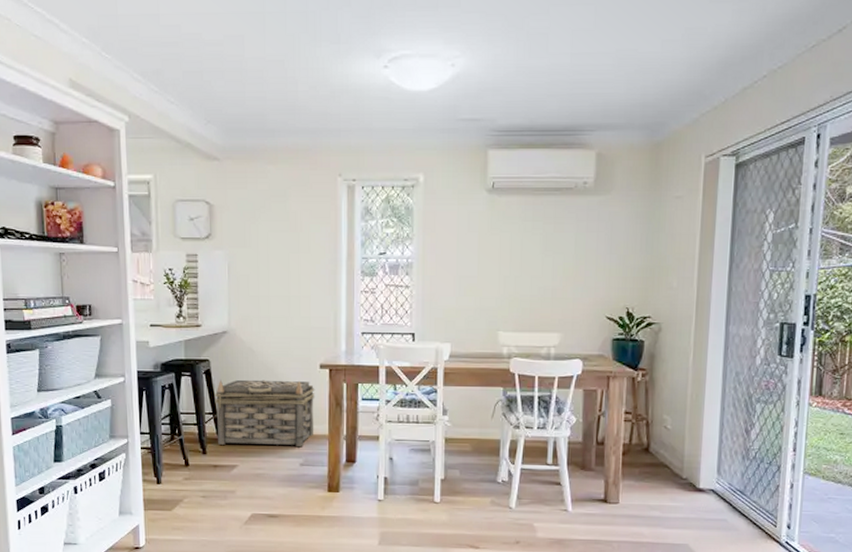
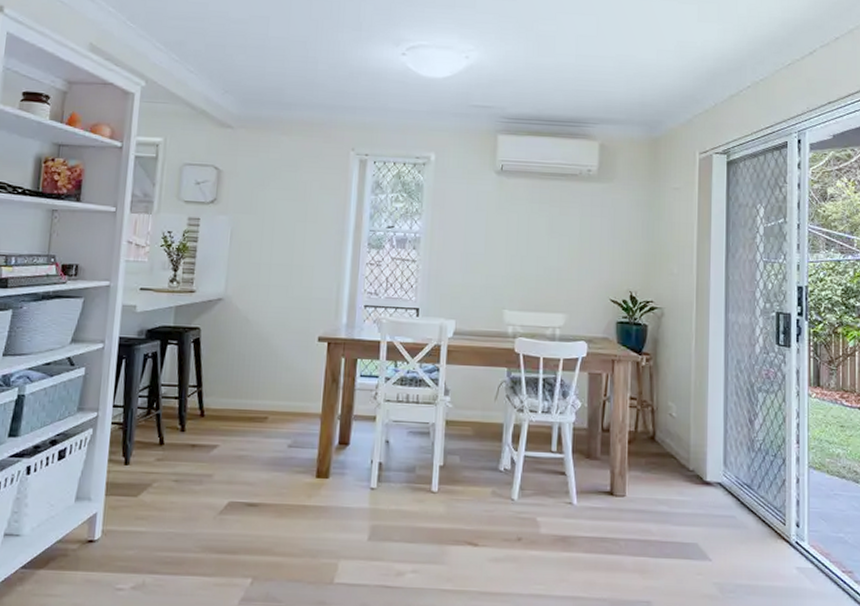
basket: present [214,379,315,448] -> none [199,349,311,427]

